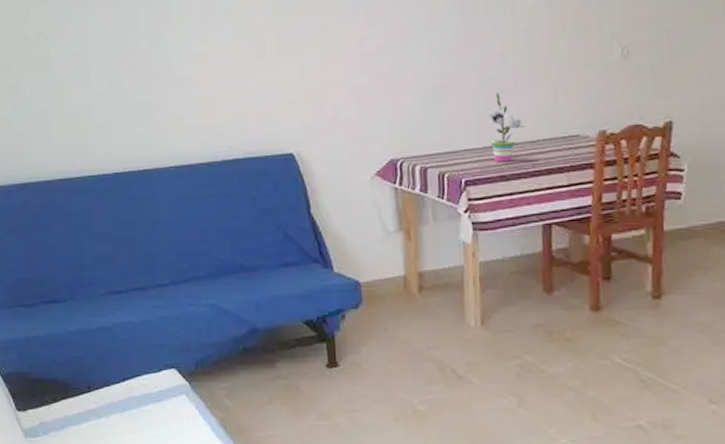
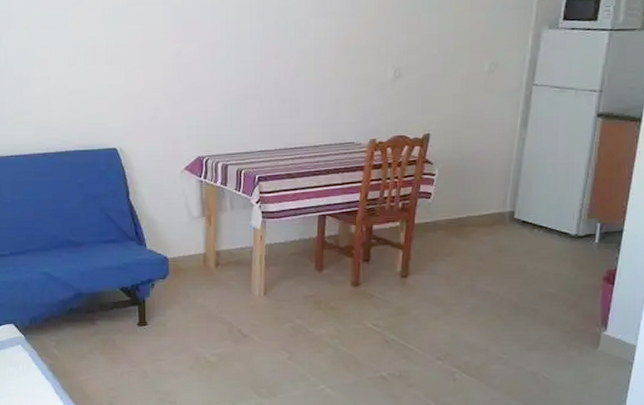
potted plant: present [488,93,525,162] -> none [281,103,310,162]

